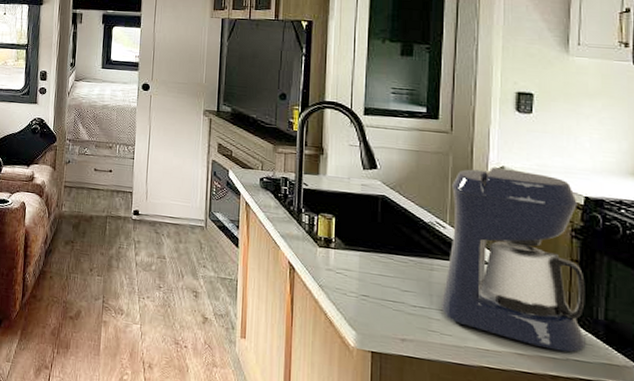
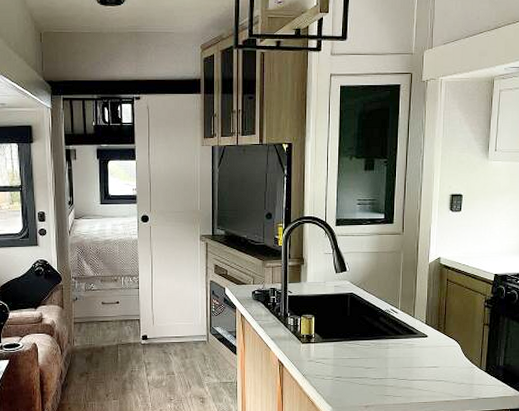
coffee maker: present [440,167,586,352] -> none [393,259,492,394]

